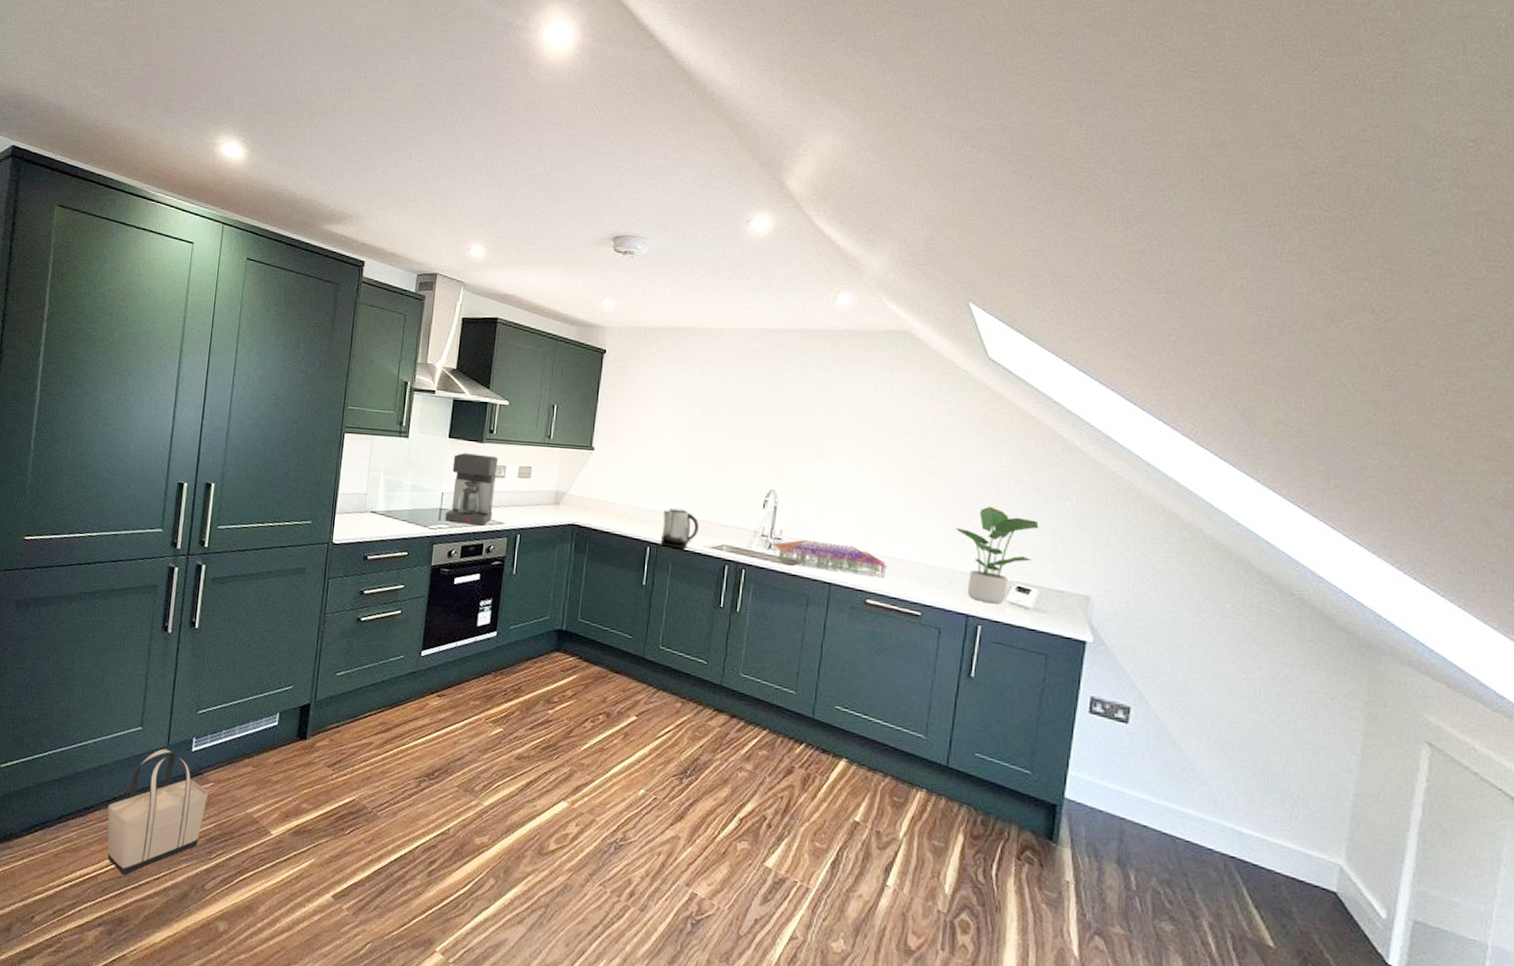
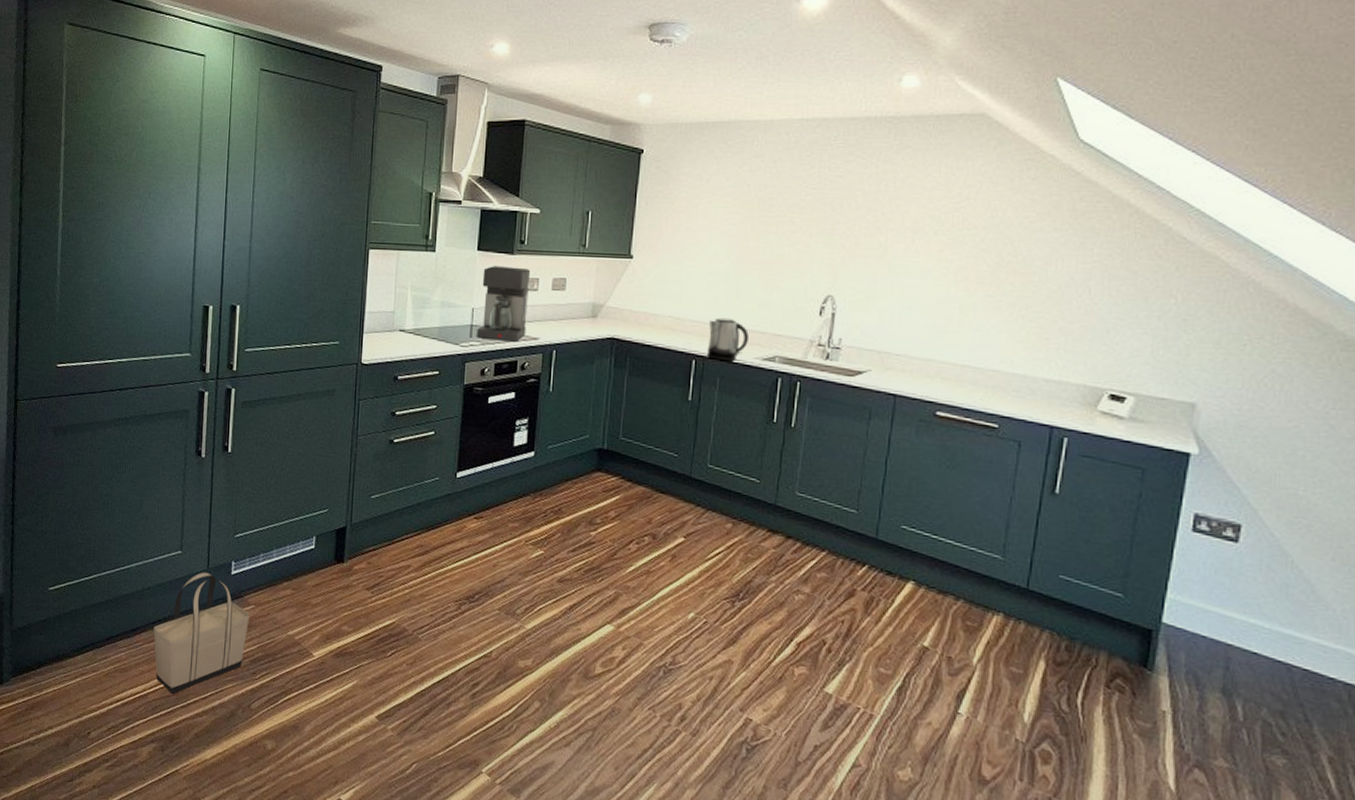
architectural model: present [773,539,889,579] -> none [831,348,962,389]
potted plant: present [955,506,1039,605] -> none [1039,306,1137,414]

